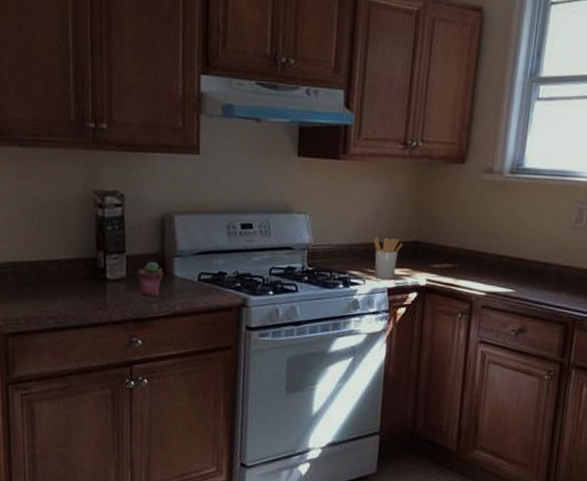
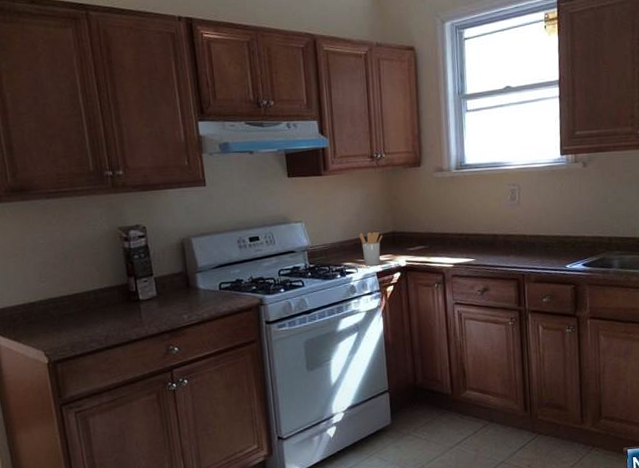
potted succulent: present [138,261,164,297] -> none [166,279,189,310]

